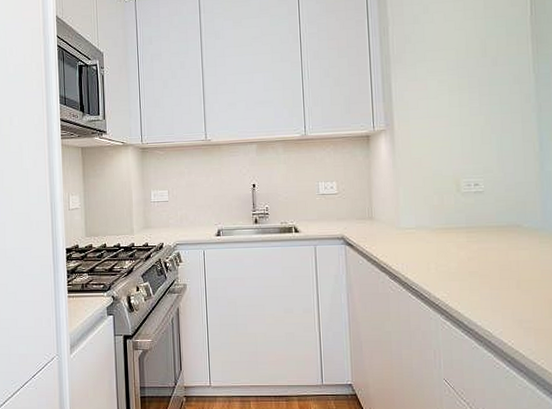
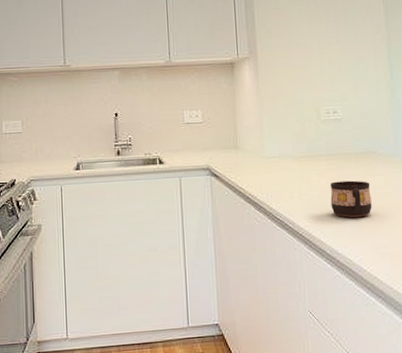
cup: none [469,253,515,290] -> present [330,180,372,218]

